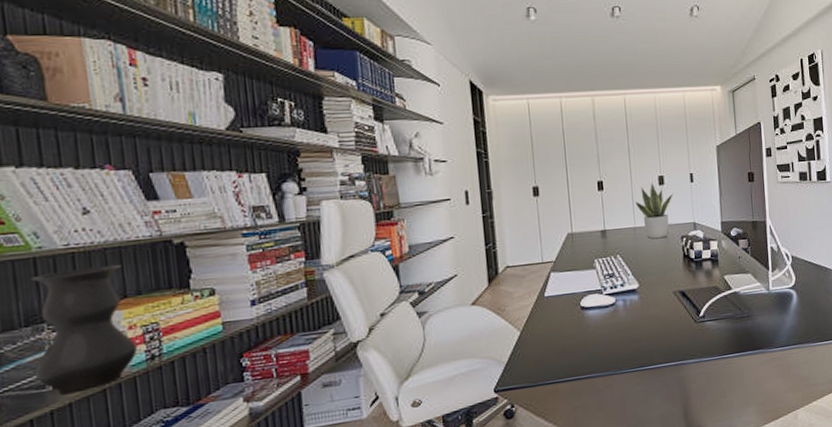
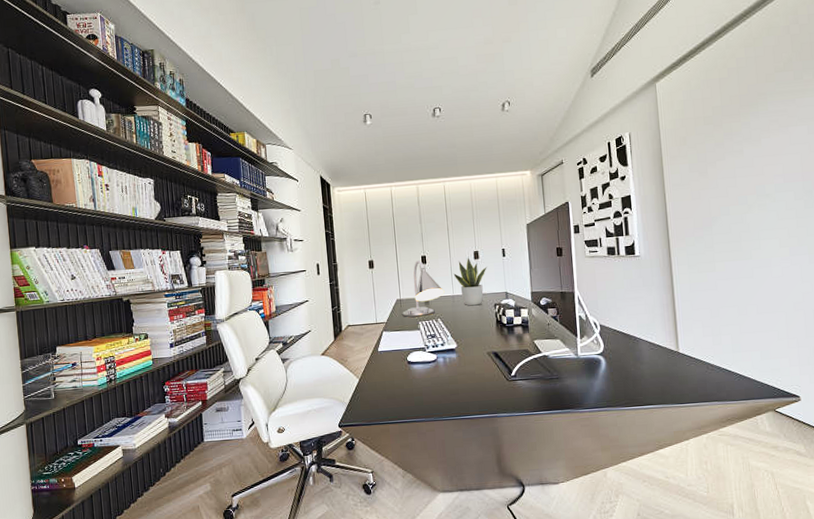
vase: present [30,264,137,395] -> none [43,314,102,403]
table lamp: none [574,186,625,255] -> present [402,260,445,318]

